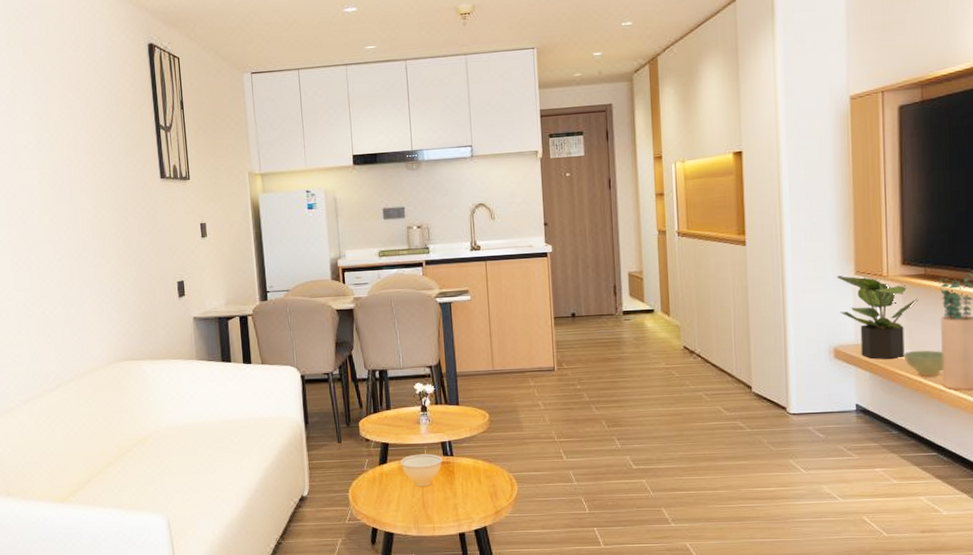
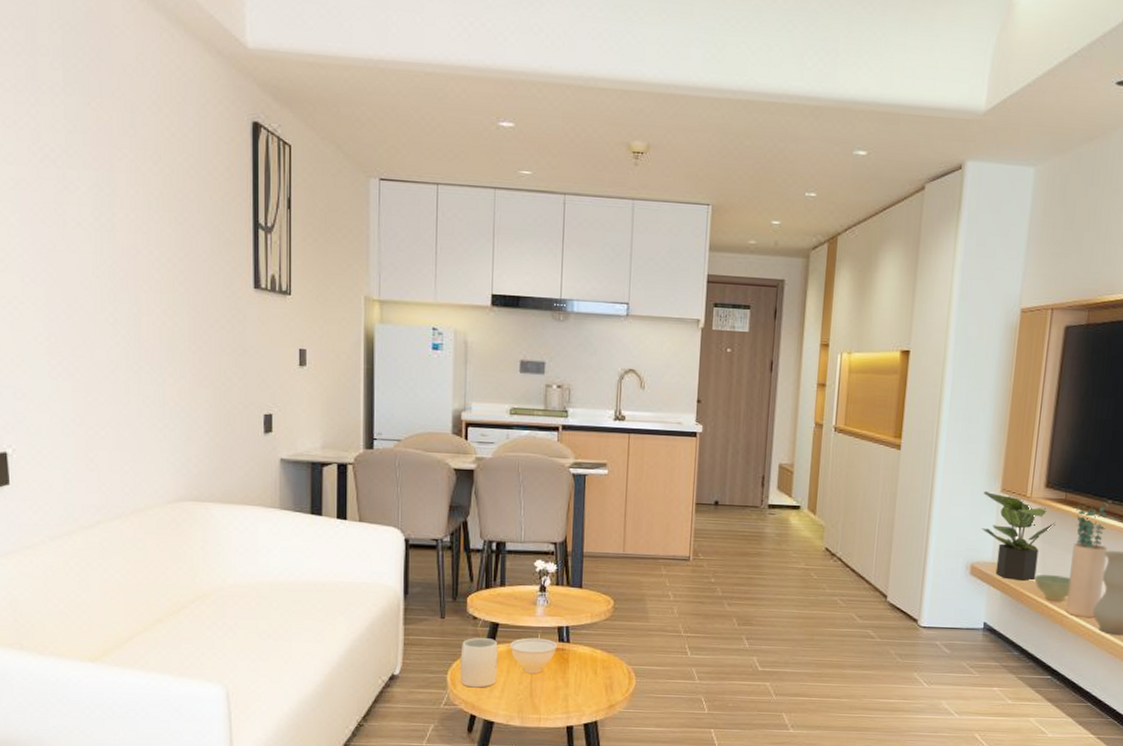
mug: none [358,457,393,503] -> present [460,638,499,688]

